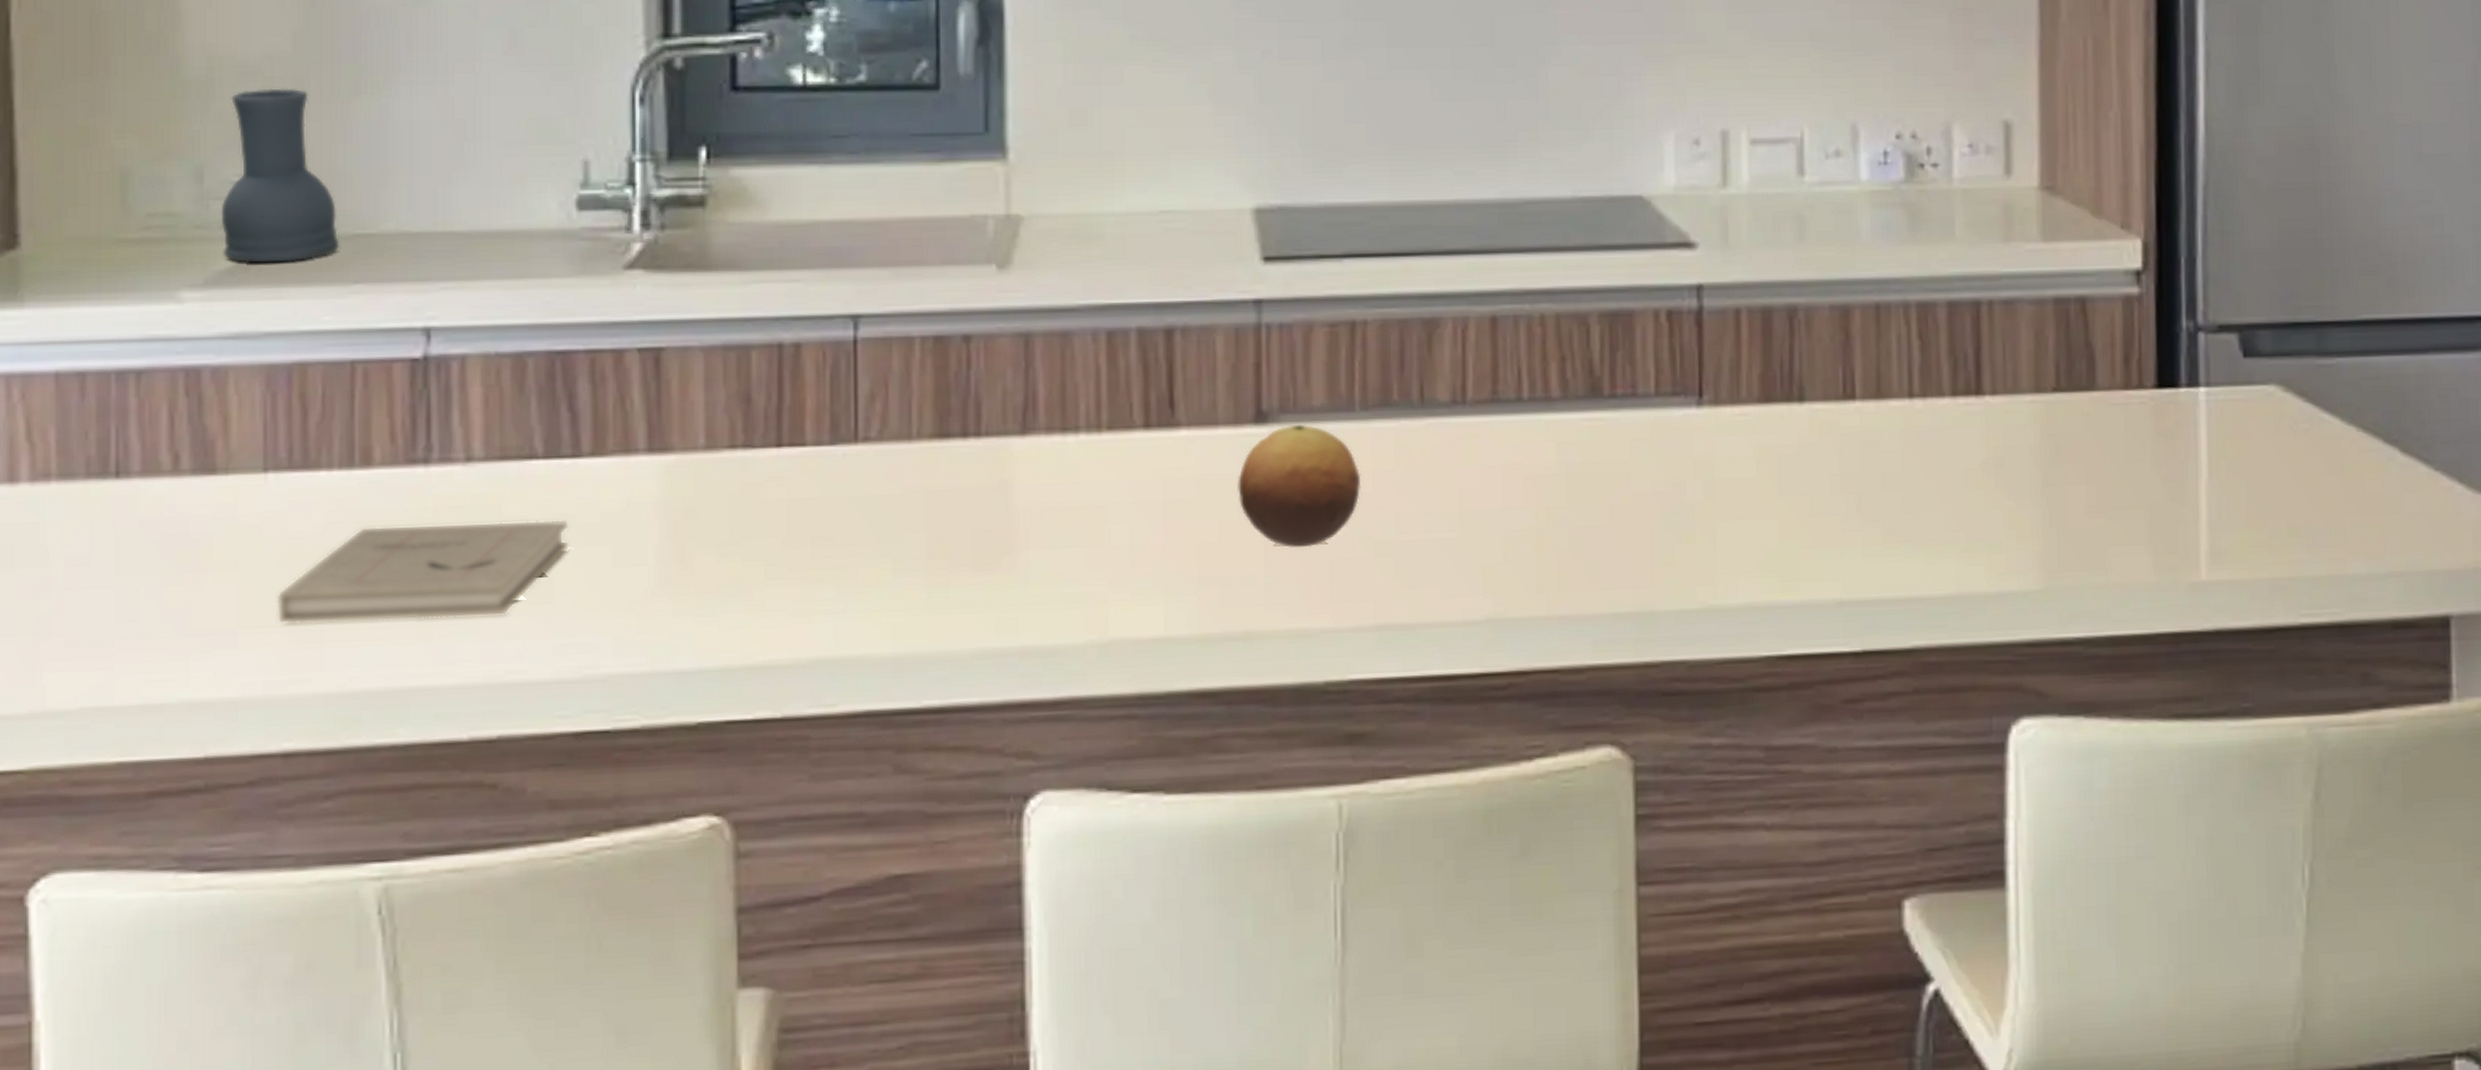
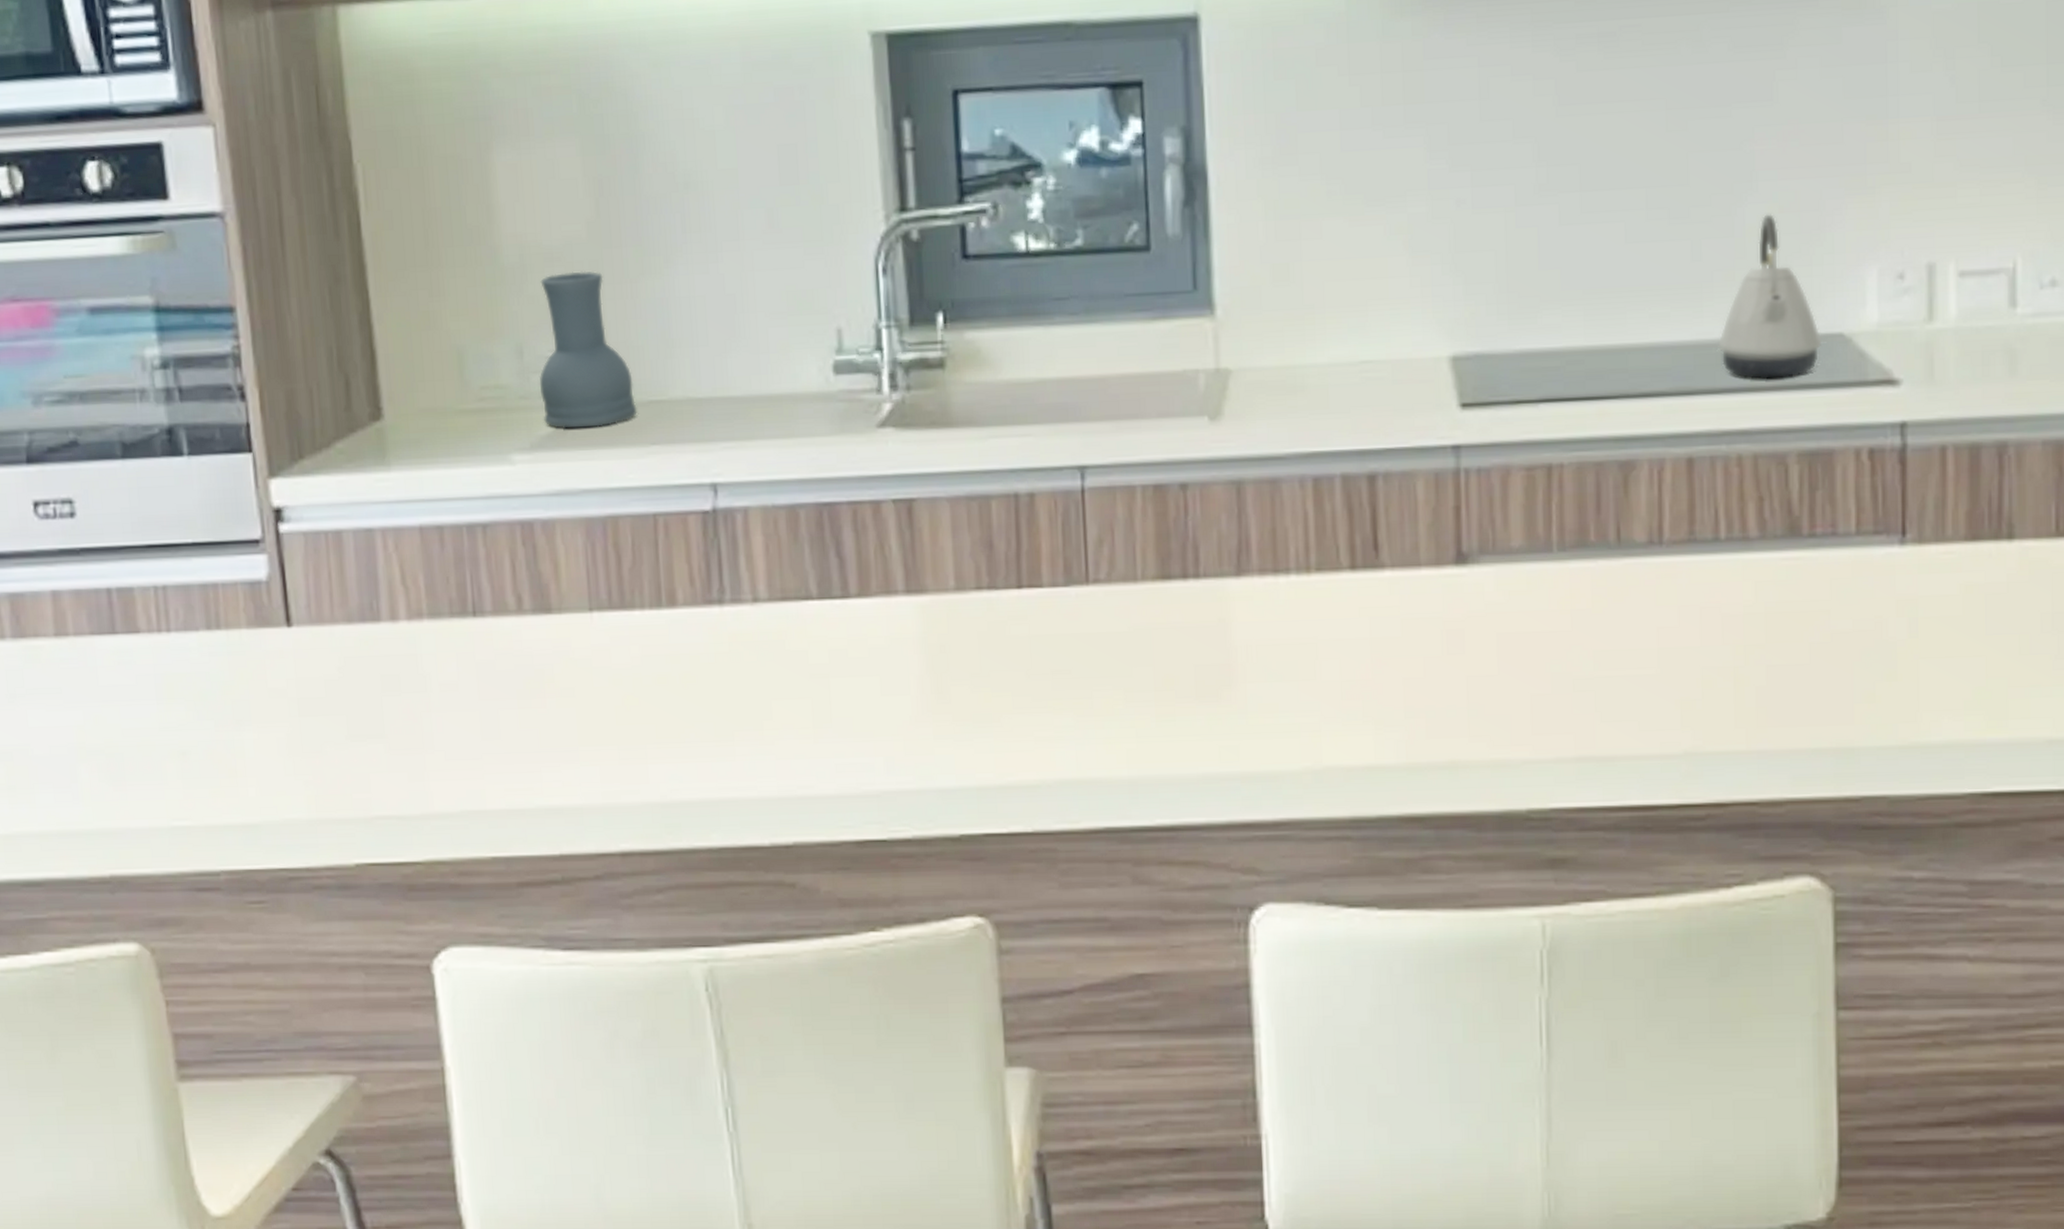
book: present [277,520,569,625] -> none [607,654,843,743]
fruit: present [1238,424,1362,549] -> none [1440,564,1560,684]
kettle: none [1521,77,1623,239] -> present [1718,214,1822,379]

